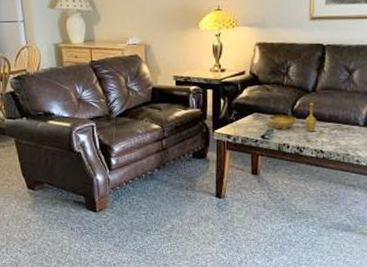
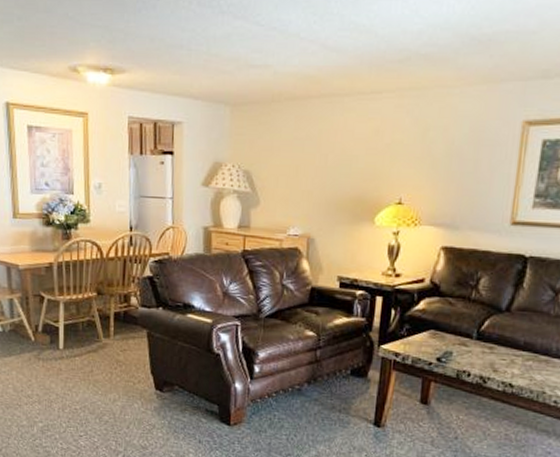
decorative bowl: present [267,102,317,131] -> none [446,324,509,359]

